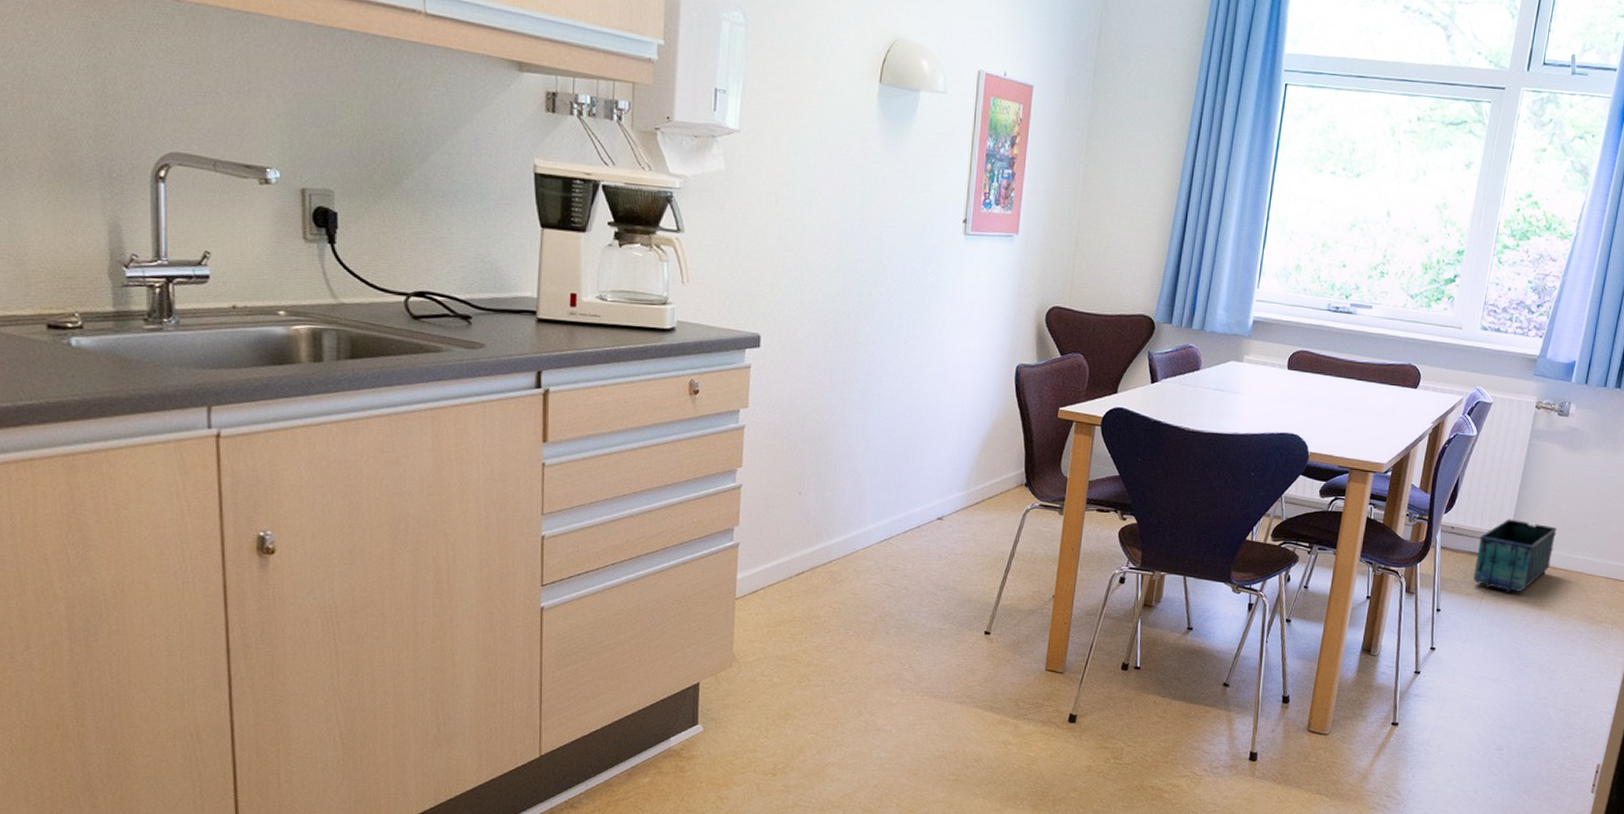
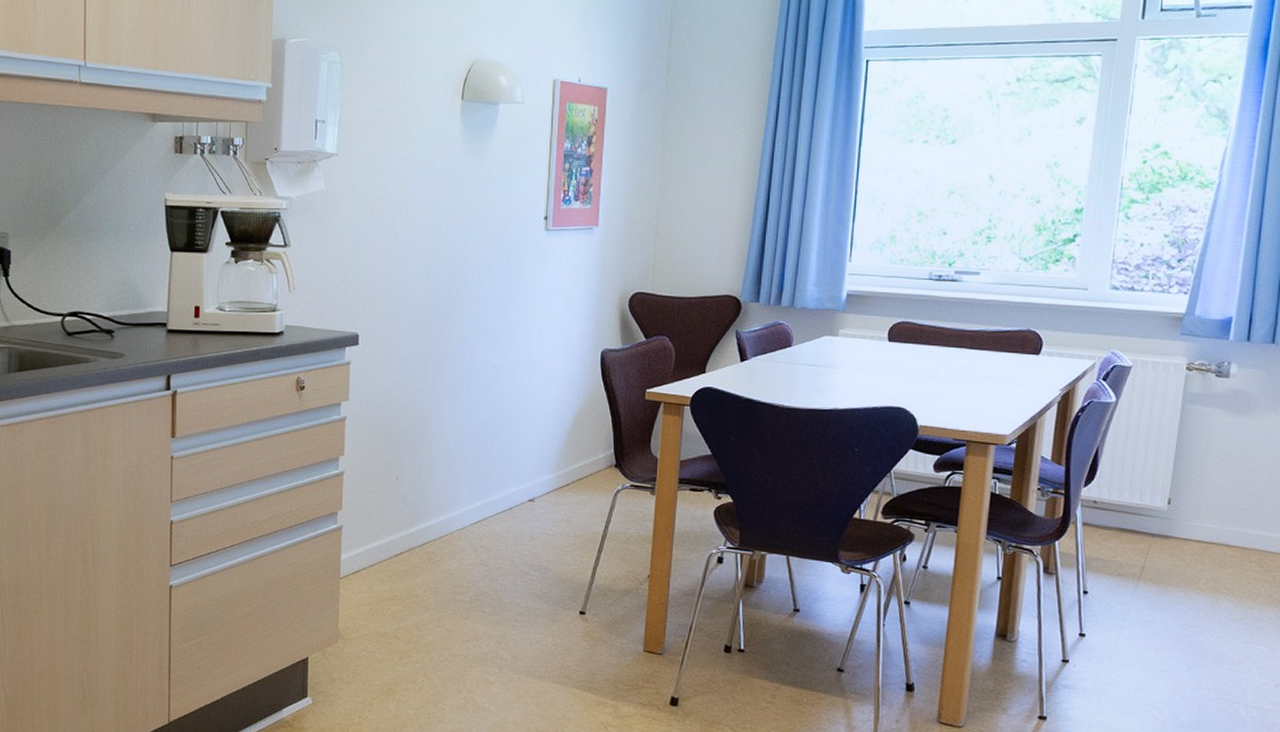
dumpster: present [1473,519,1558,593] -> none [1125,491,1228,574]

